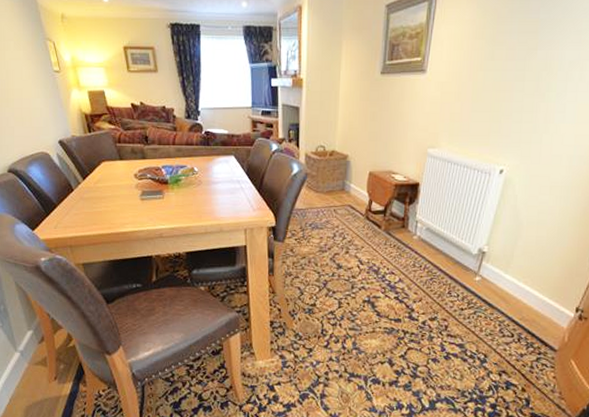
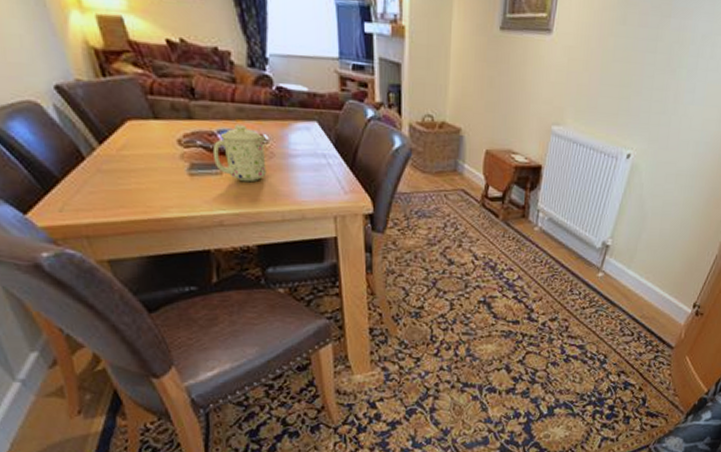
mug: none [158,161,196,204] -> present [212,124,267,183]

